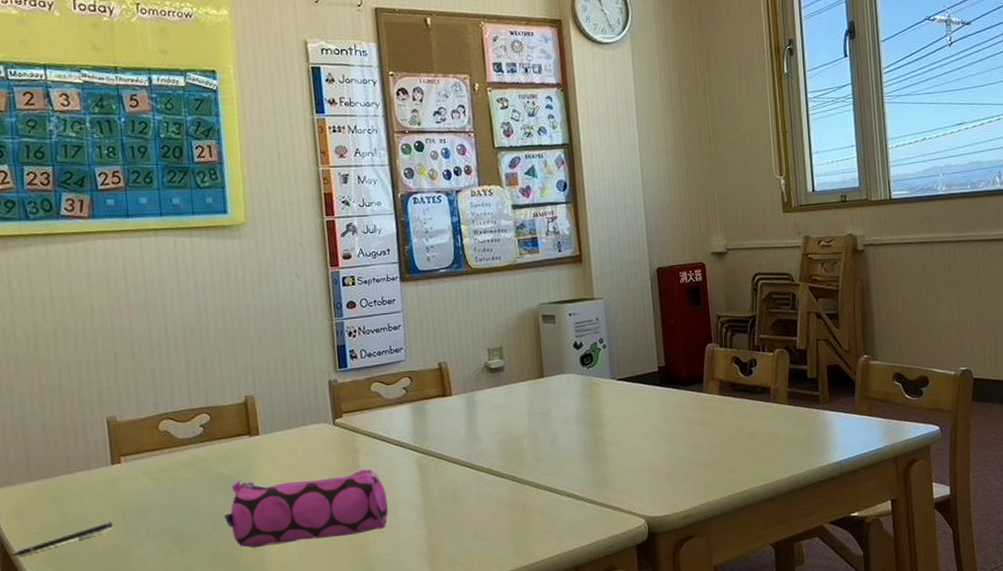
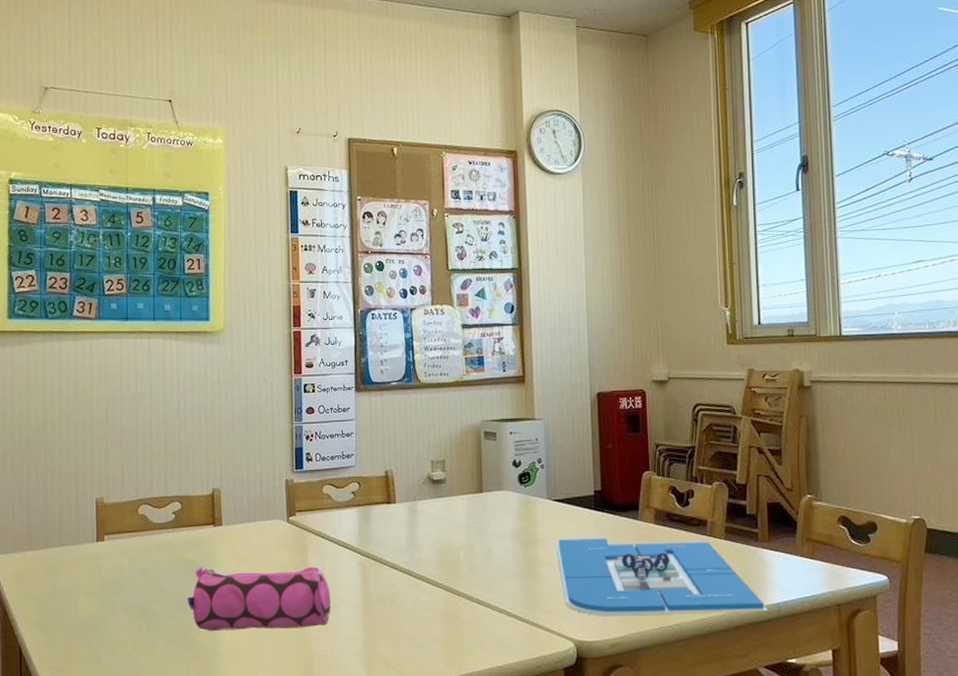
pen: present [10,521,113,557] -> none [9,593,94,617]
board game: none [622,408,831,491] -> present [556,538,768,617]

